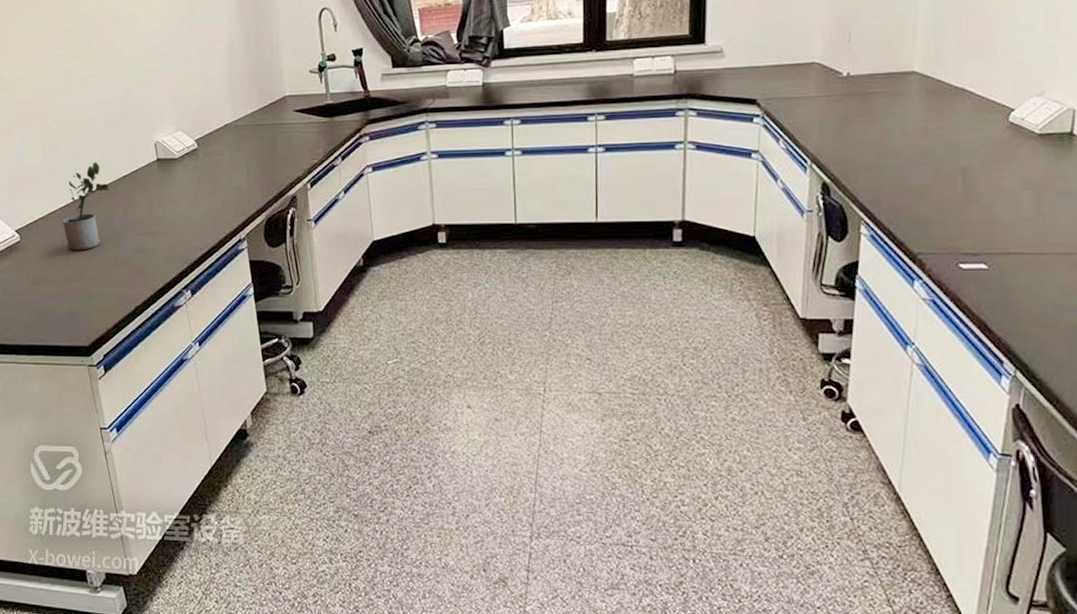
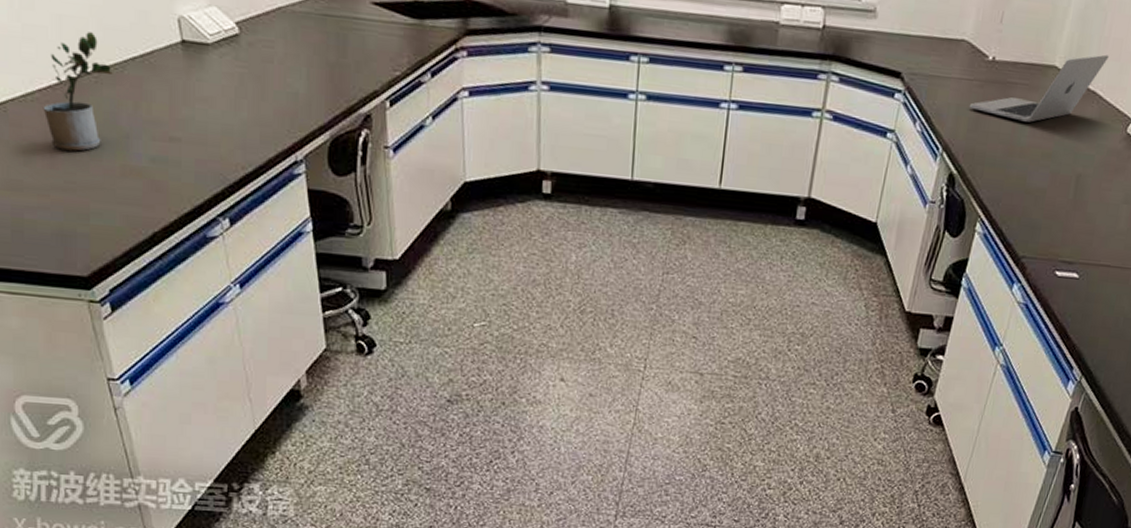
laptop: none [831,53,972,126] -> present [969,54,1109,122]

